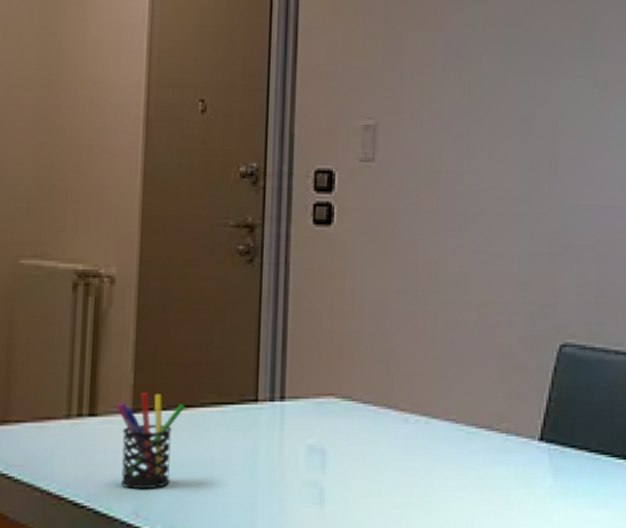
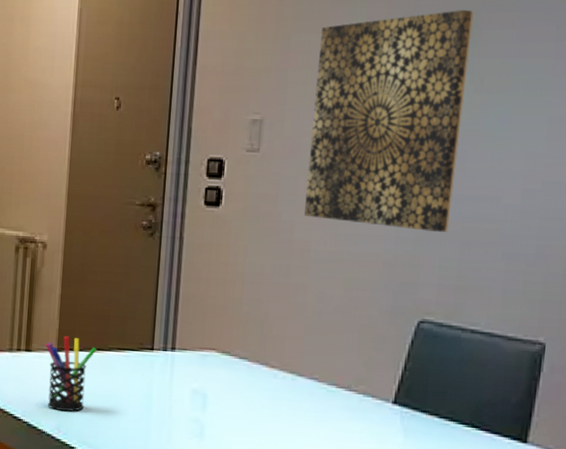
wall art: none [428,11,592,245] -> present [304,10,474,232]

